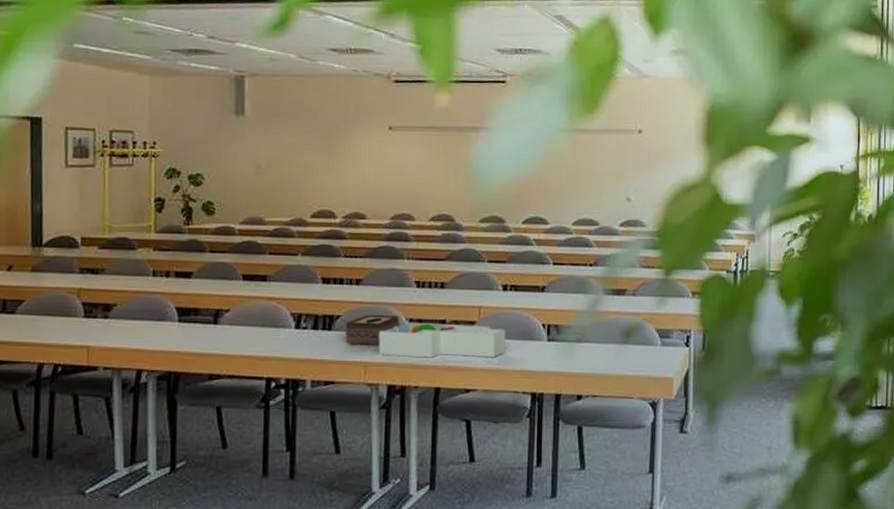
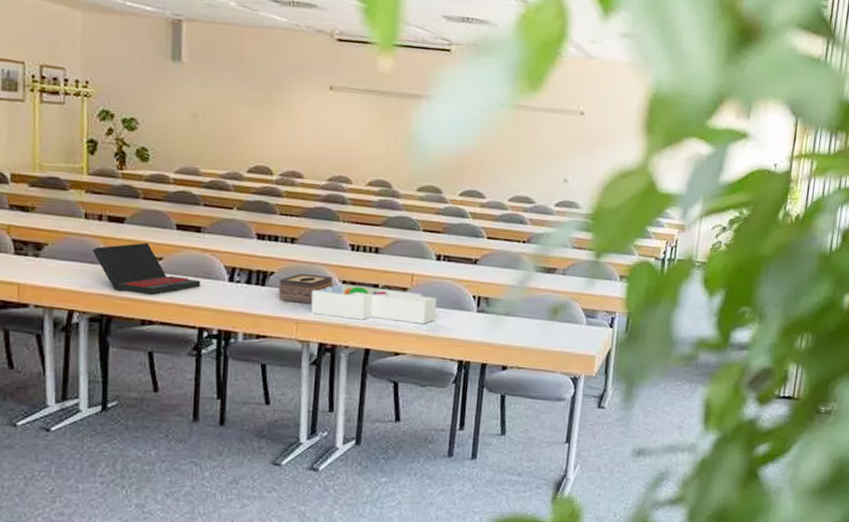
laptop: none [160,295,268,348] -> present [93,242,201,295]

